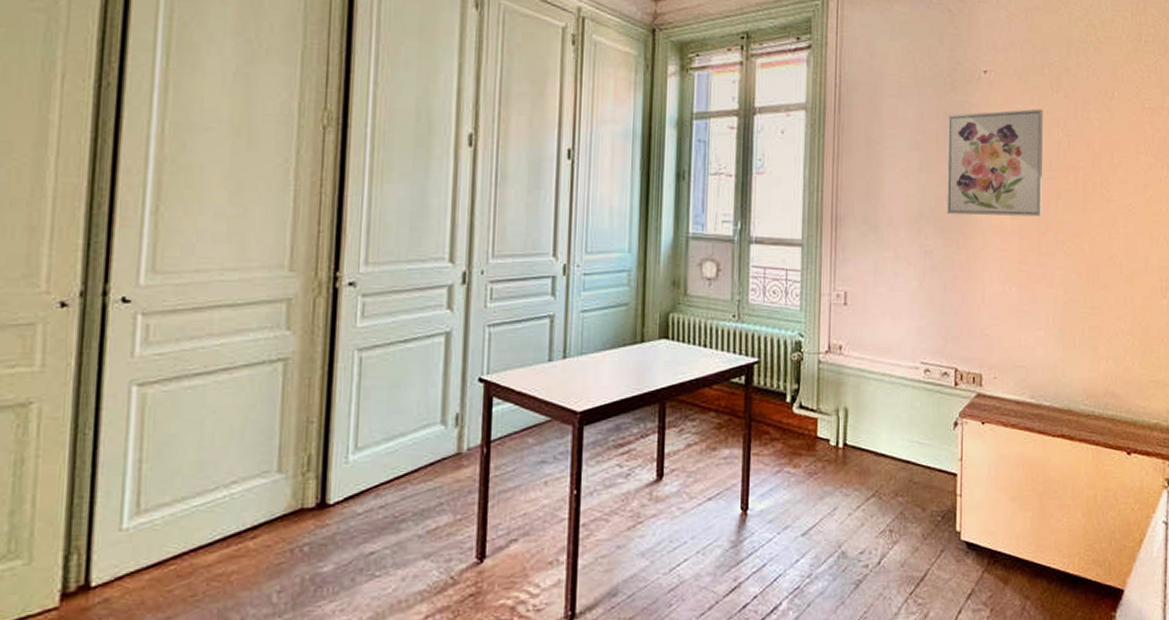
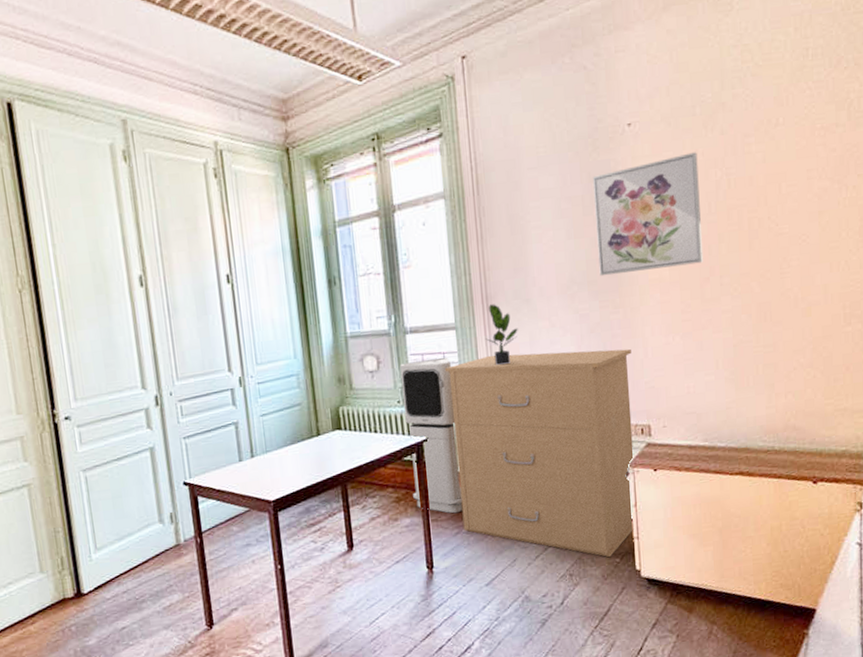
air purifier: none [736,274,792,449] -> present [399,357,463,514]
filing cabinet: none [785,279,970,515] -> present [444,348,635,558]
potted plant: none [830,224,864,292] -> present [485,303,518,366]

